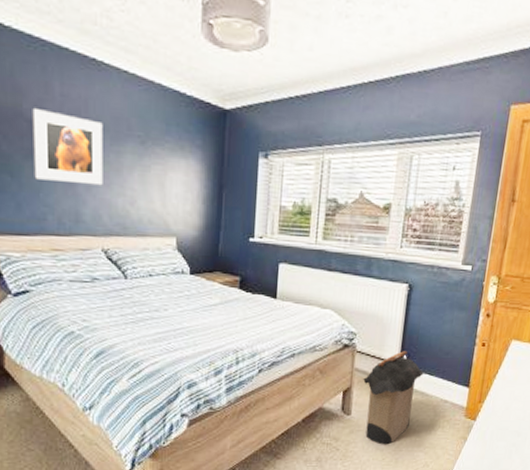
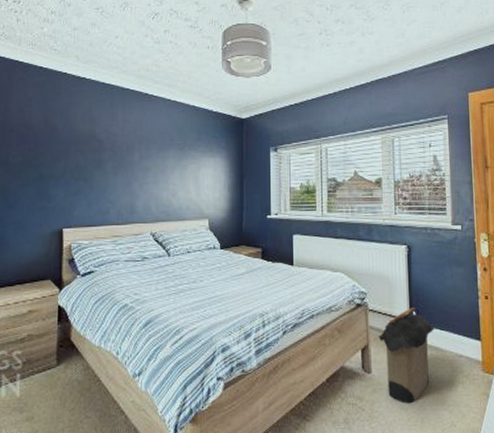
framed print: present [32,107,103,186] -> none [102,131,152,184]

